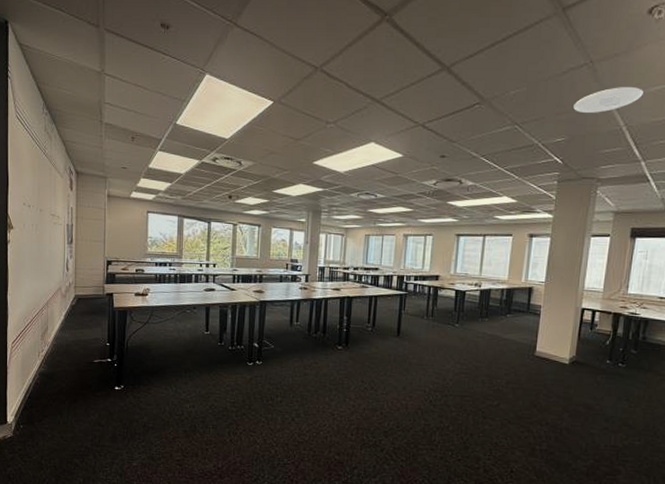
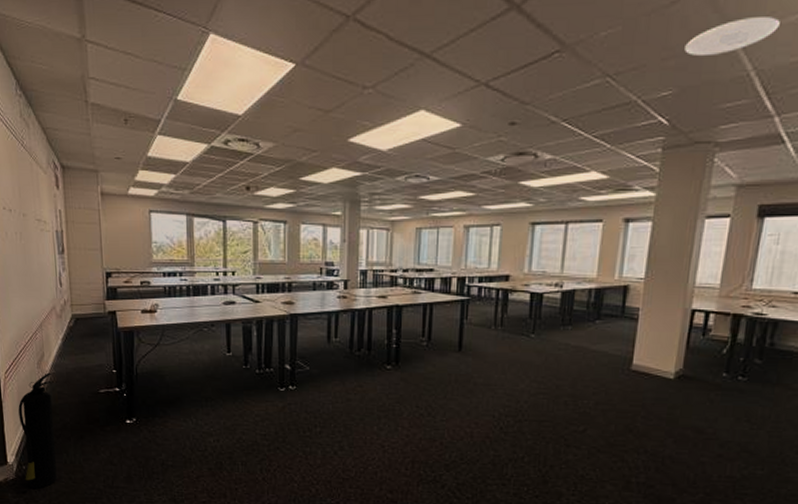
fire extinguisher: none [21,344,54,446] -> present [18,372,57,489]

